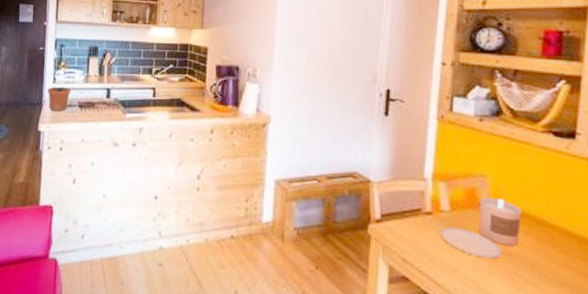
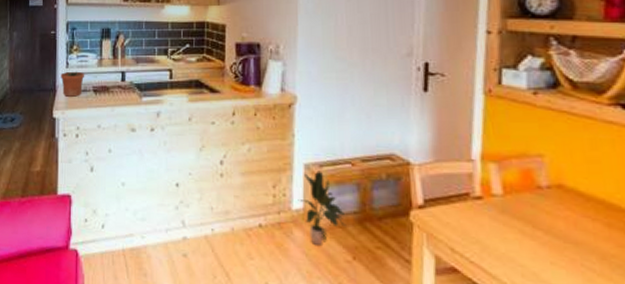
potted plant: none [268,186,311,256] -> present [298,171,346,245]
plate: present [439,227,503,259] -> none [491,212,567,248]
candle: present [478,197,522,246] -> none [536,179,588,233]

